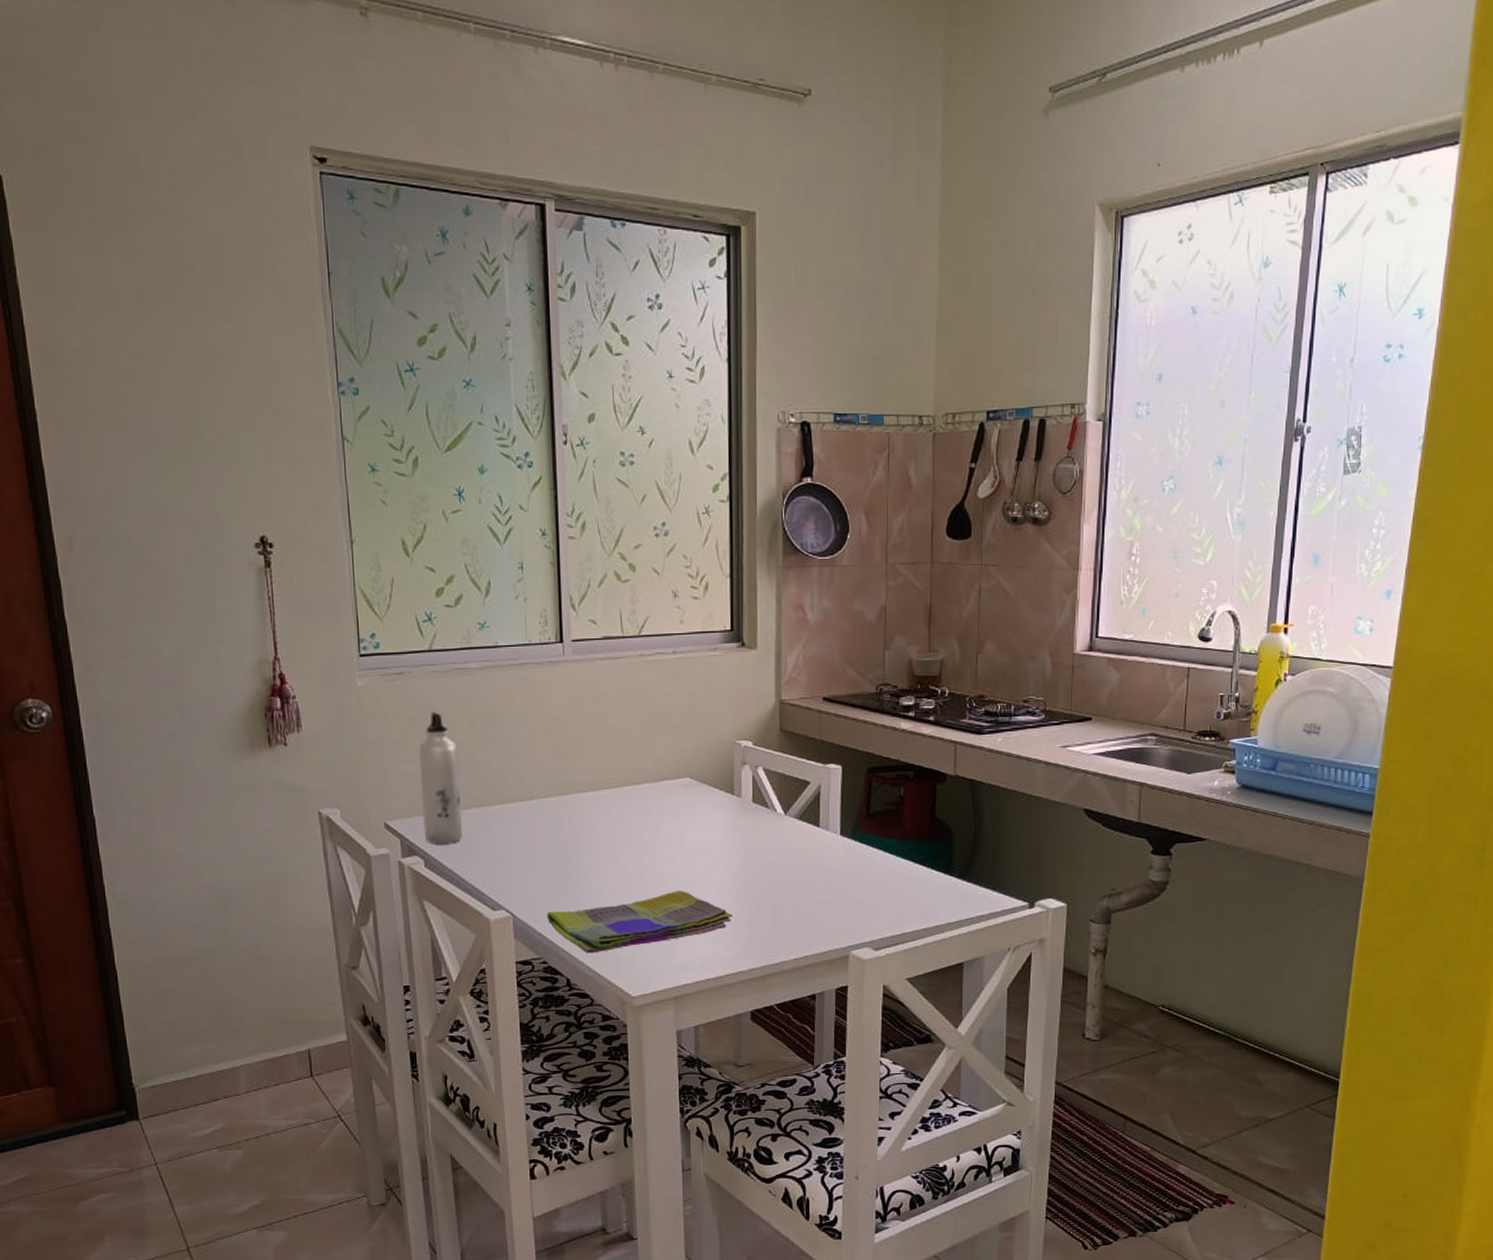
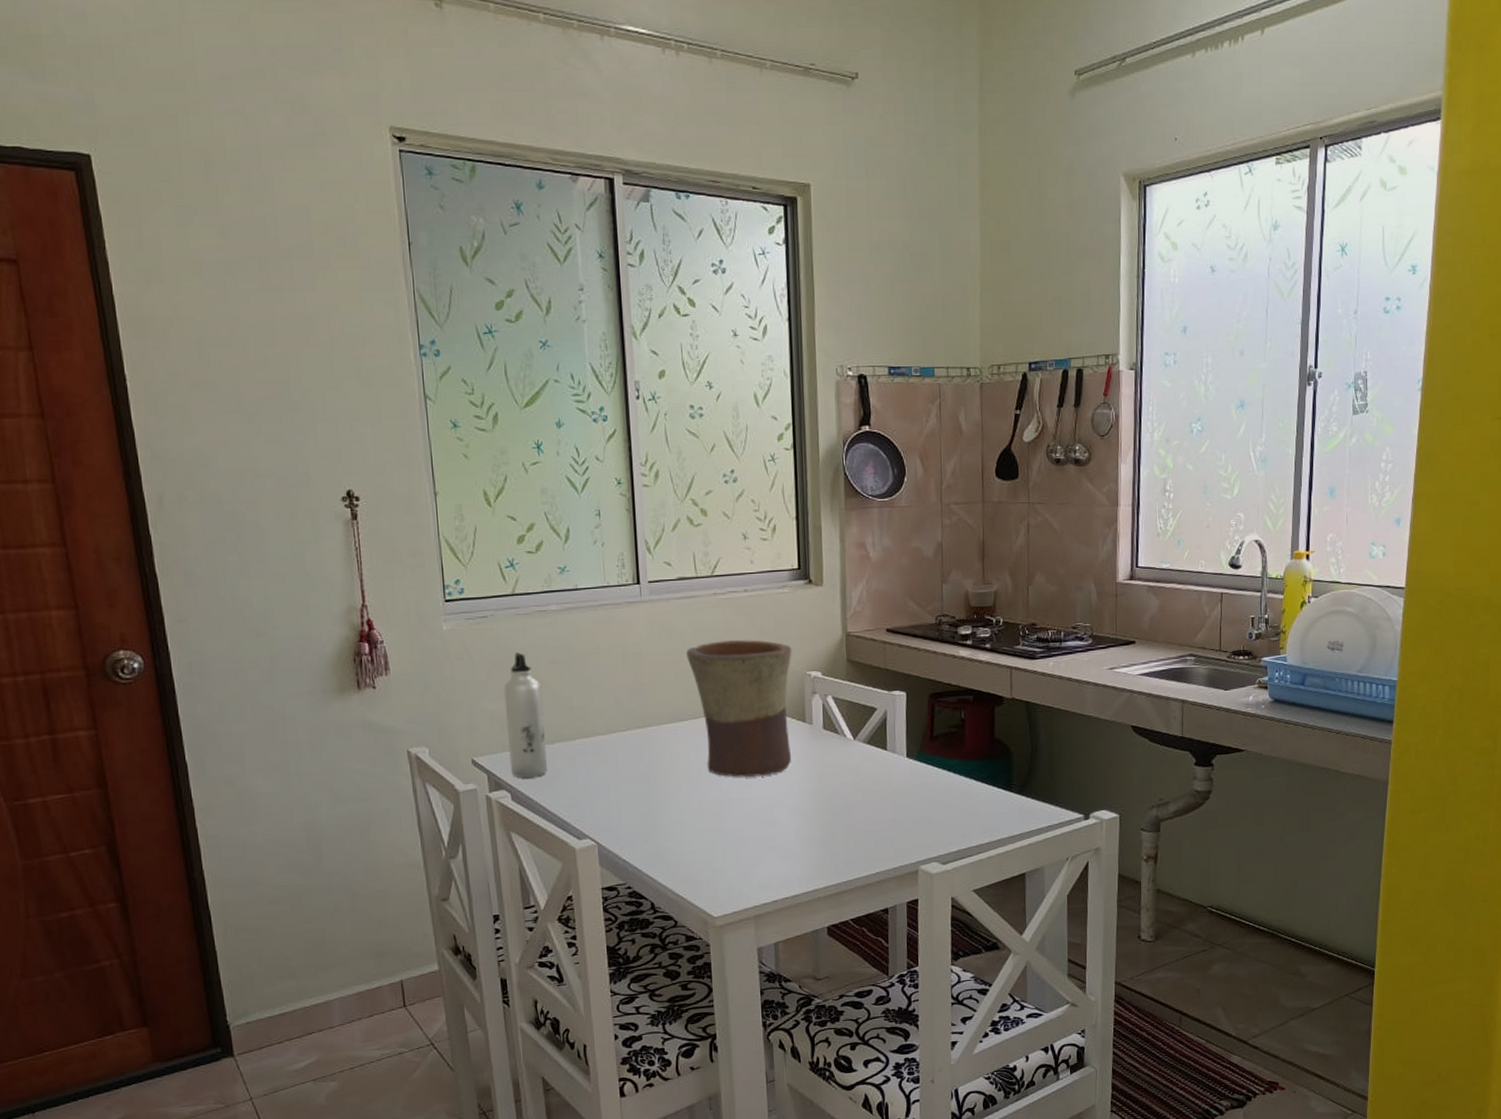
dish towel: present [547,890,732,954] -> none [630,814,807,878]
flower pot: none [610,704,722,851] -> present [686,639,792,777]

